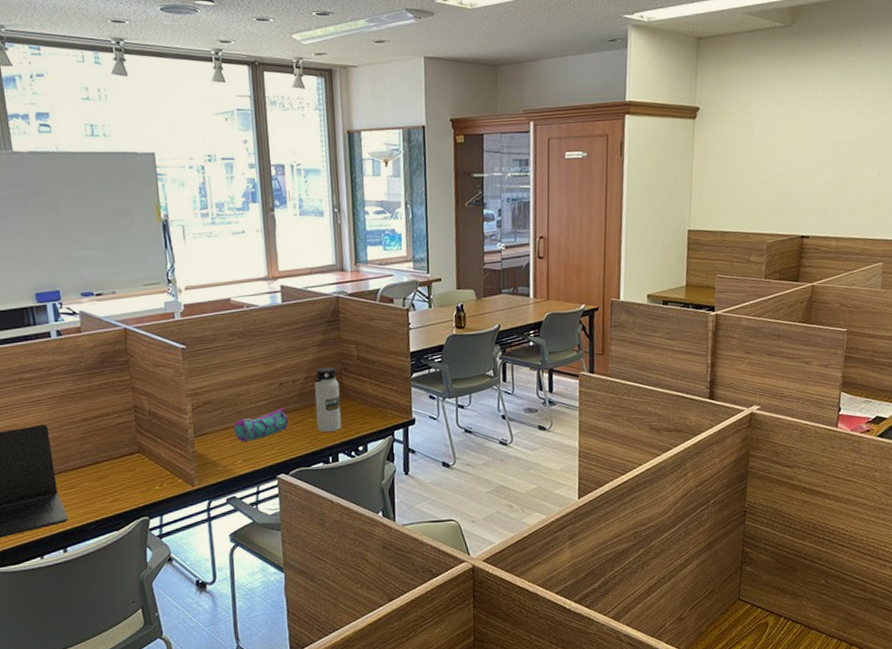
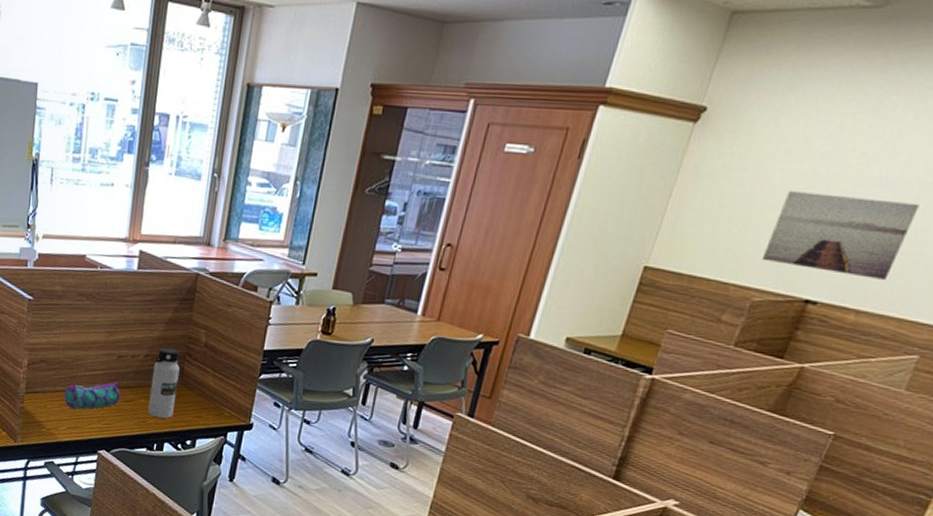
wall art: none [765,156,853,214] -> present [761,190,920,280]

